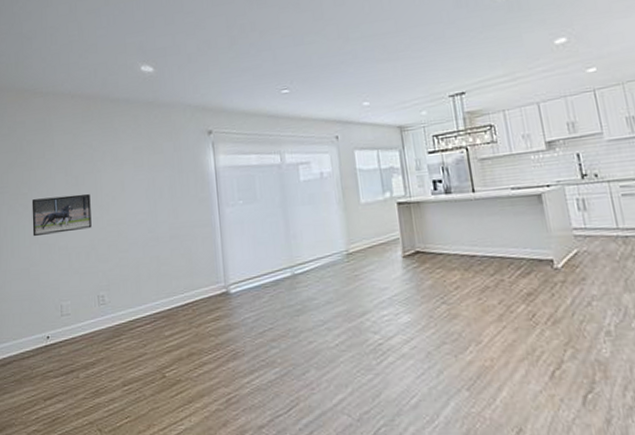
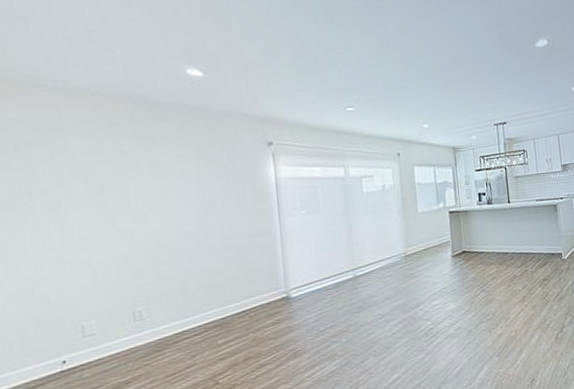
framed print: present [31,194,92,237] -> none [34,204,124,253]

